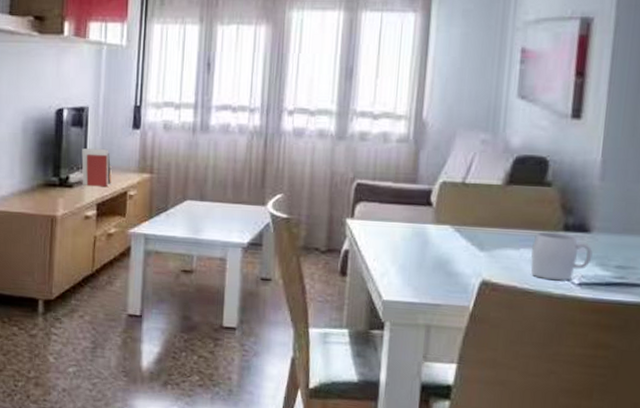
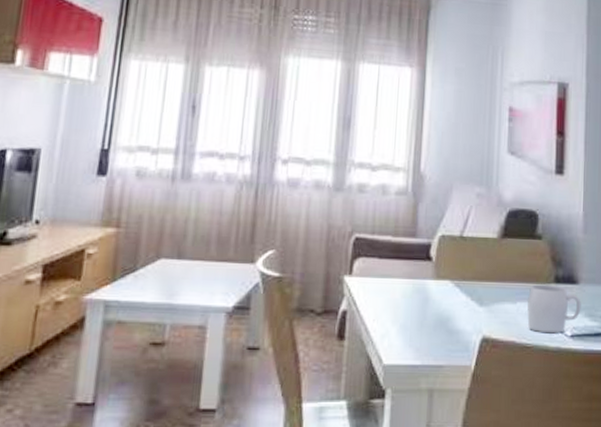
books: present [81,148,112,188] -> none [24,197,66,245]

